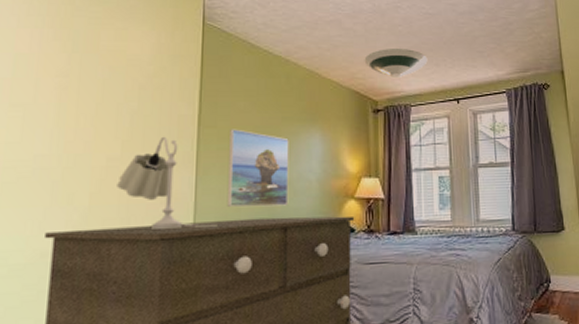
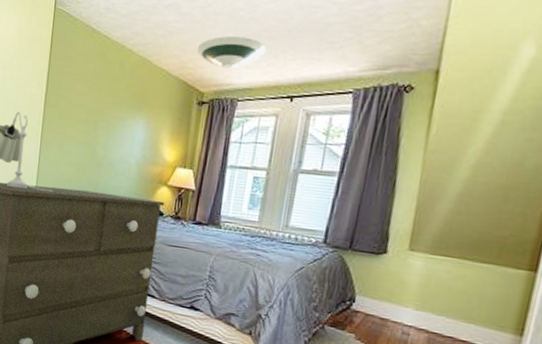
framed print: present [226,129,289,208] -> none [61,109,116,183]

